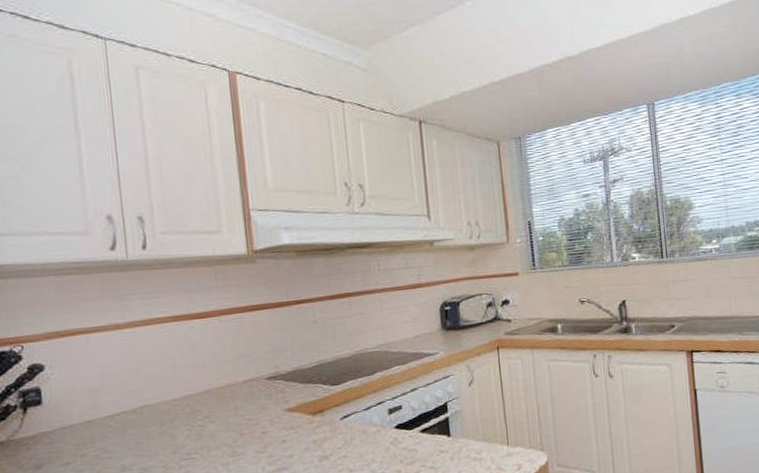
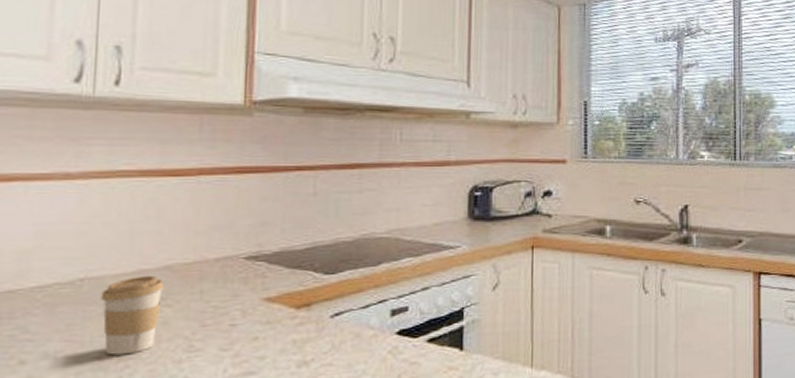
coffee cup: none [158,399,206,464] -> present [100,275,163,356]

